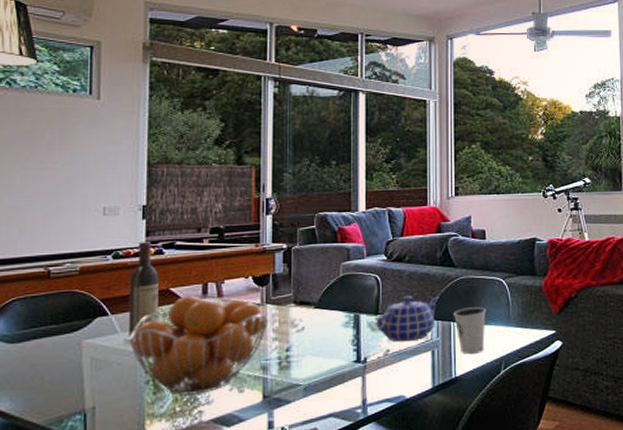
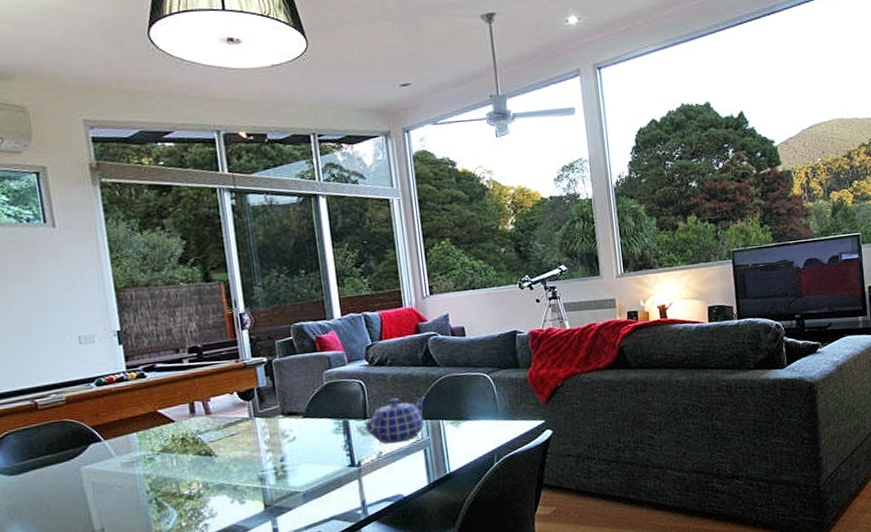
wine bottle: present [128,242,159,336] -> none [115,366,151,459]
fruit basket: present [129,296,268,395] -> none [125,414,260,511]
dixie cup: present [453,307,486,355] -> none [440,403,475,451]

